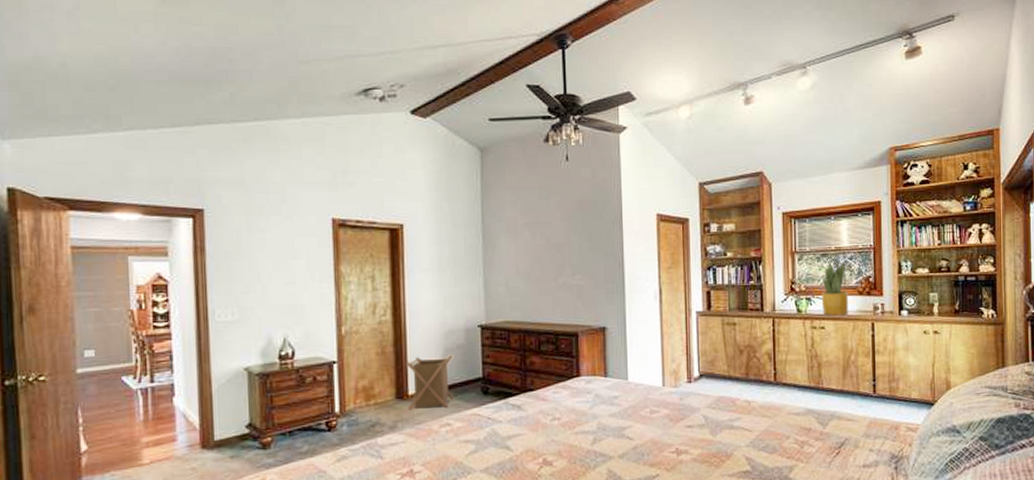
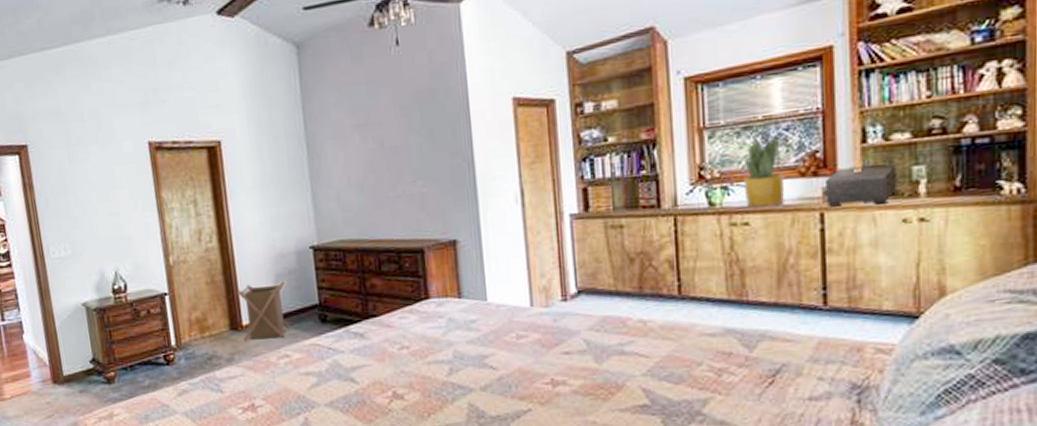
decorative box: none [876,290,921,320] -> present [826,164,898,207]

